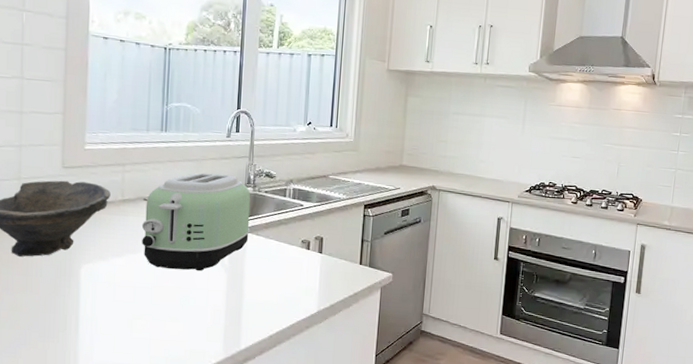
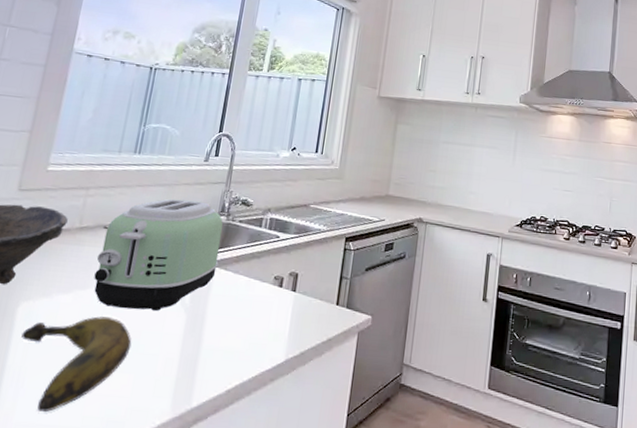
banana: none [88,276,183,353] -> present [21,316,132,412]

